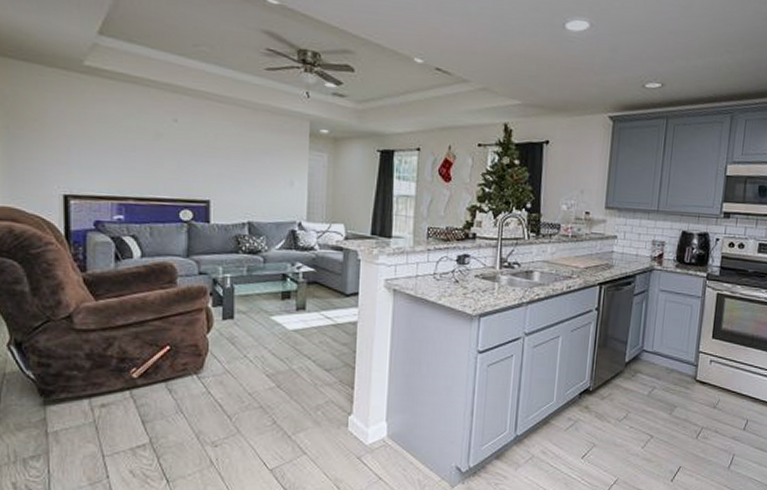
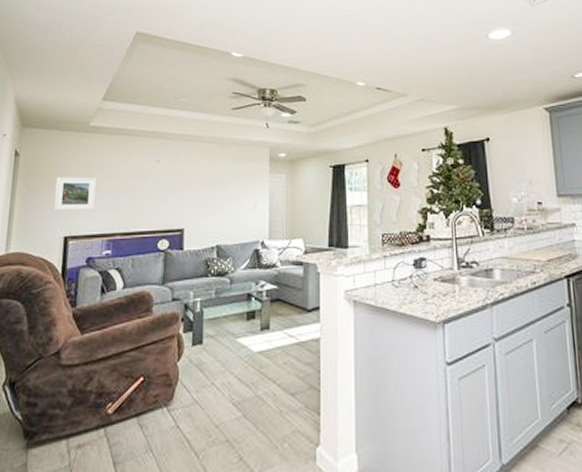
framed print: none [45,124,100,168] -> present [53,177,96,211]

